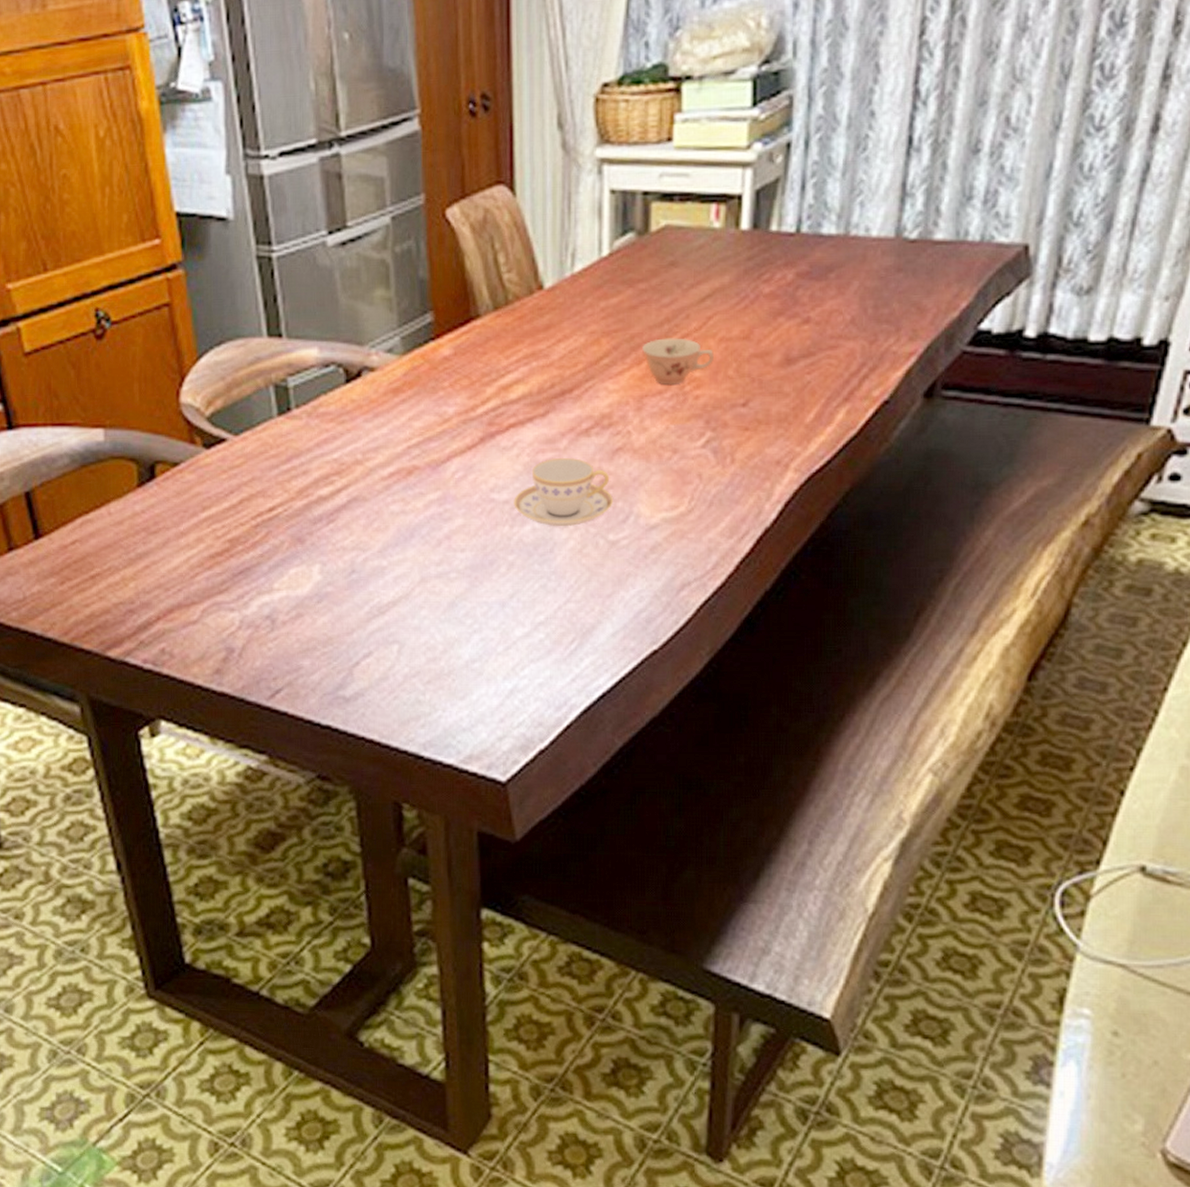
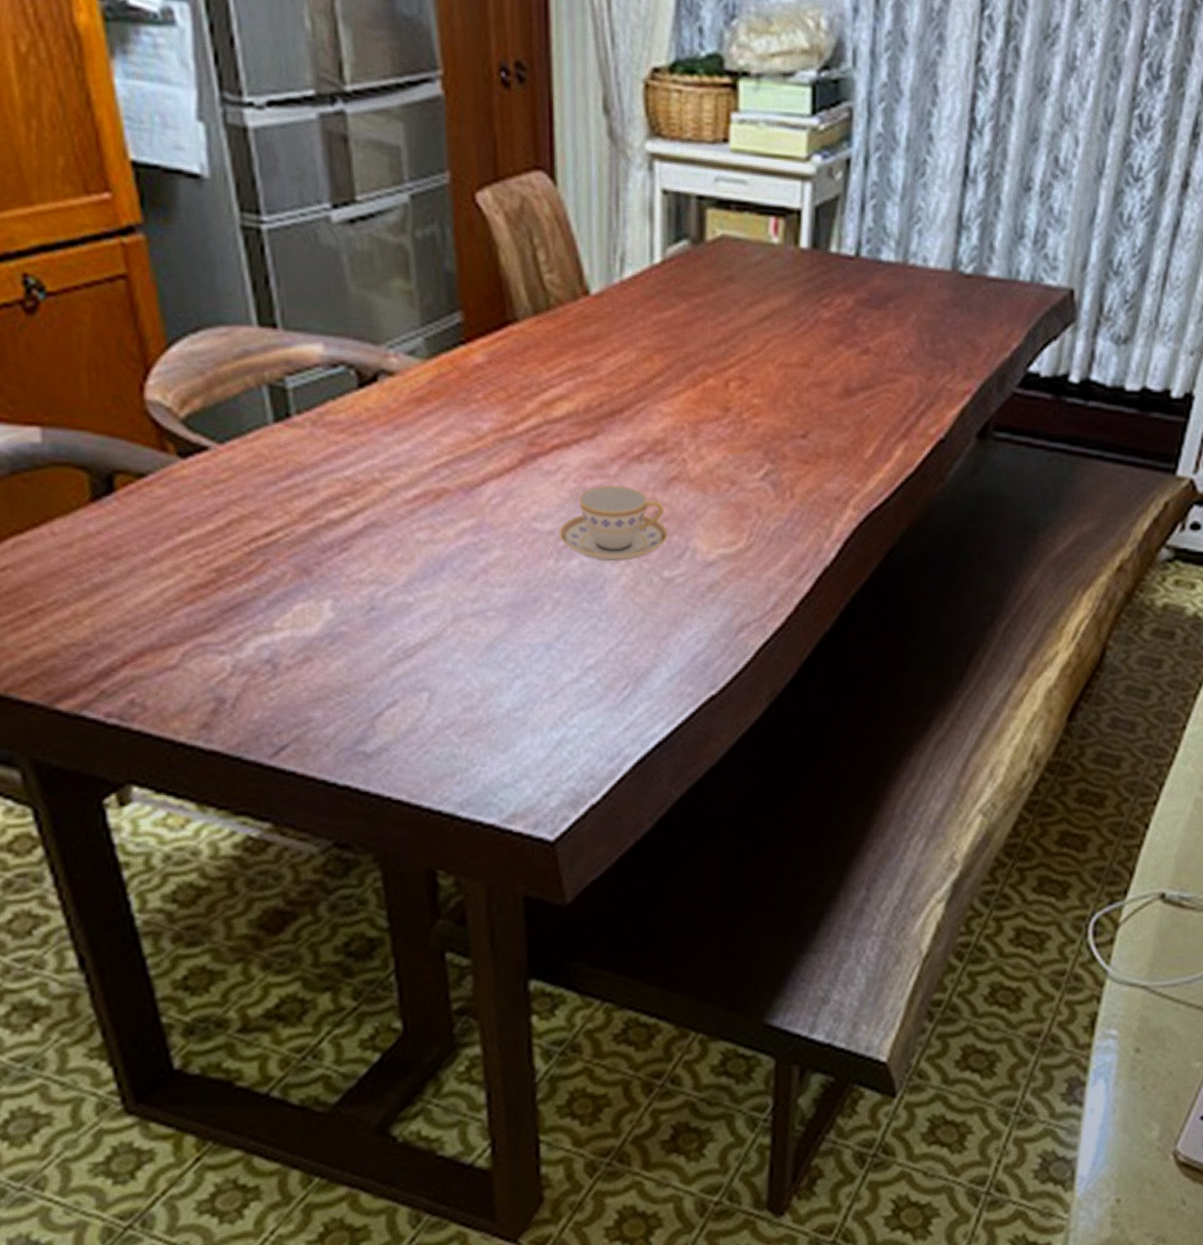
teacup: present [642,338,714,385] -> none [698,359,772,411]

